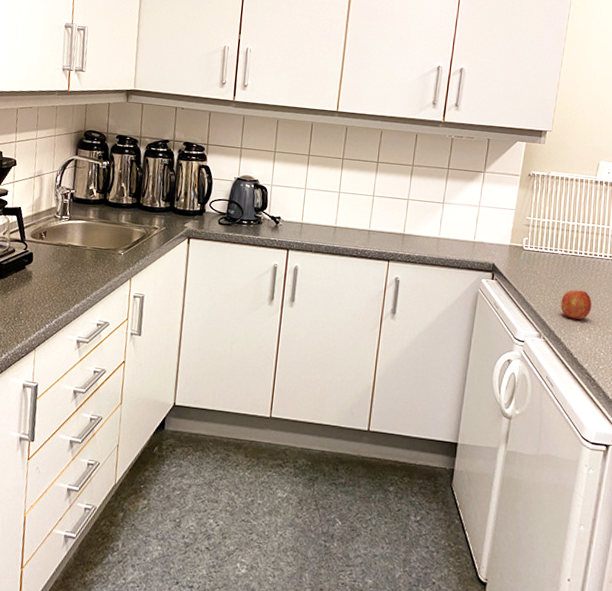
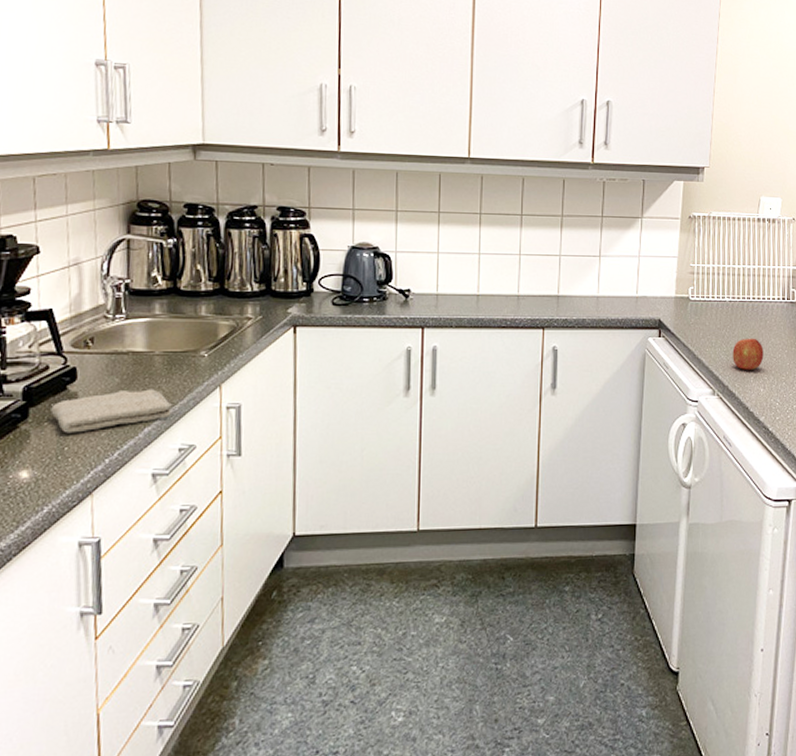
washcloth: none [13,274,96,302] -> present [51,389,173,433]

